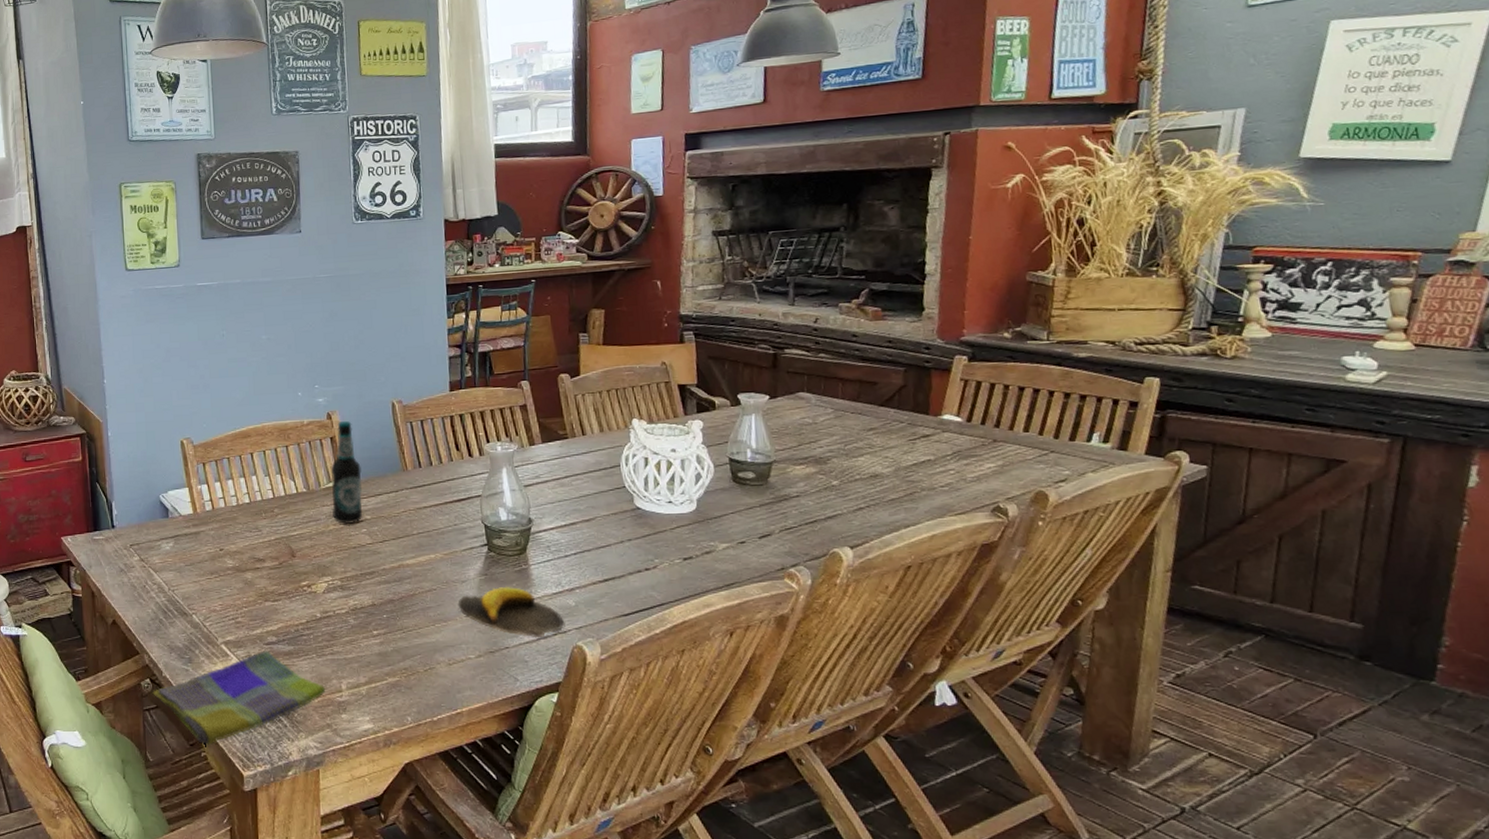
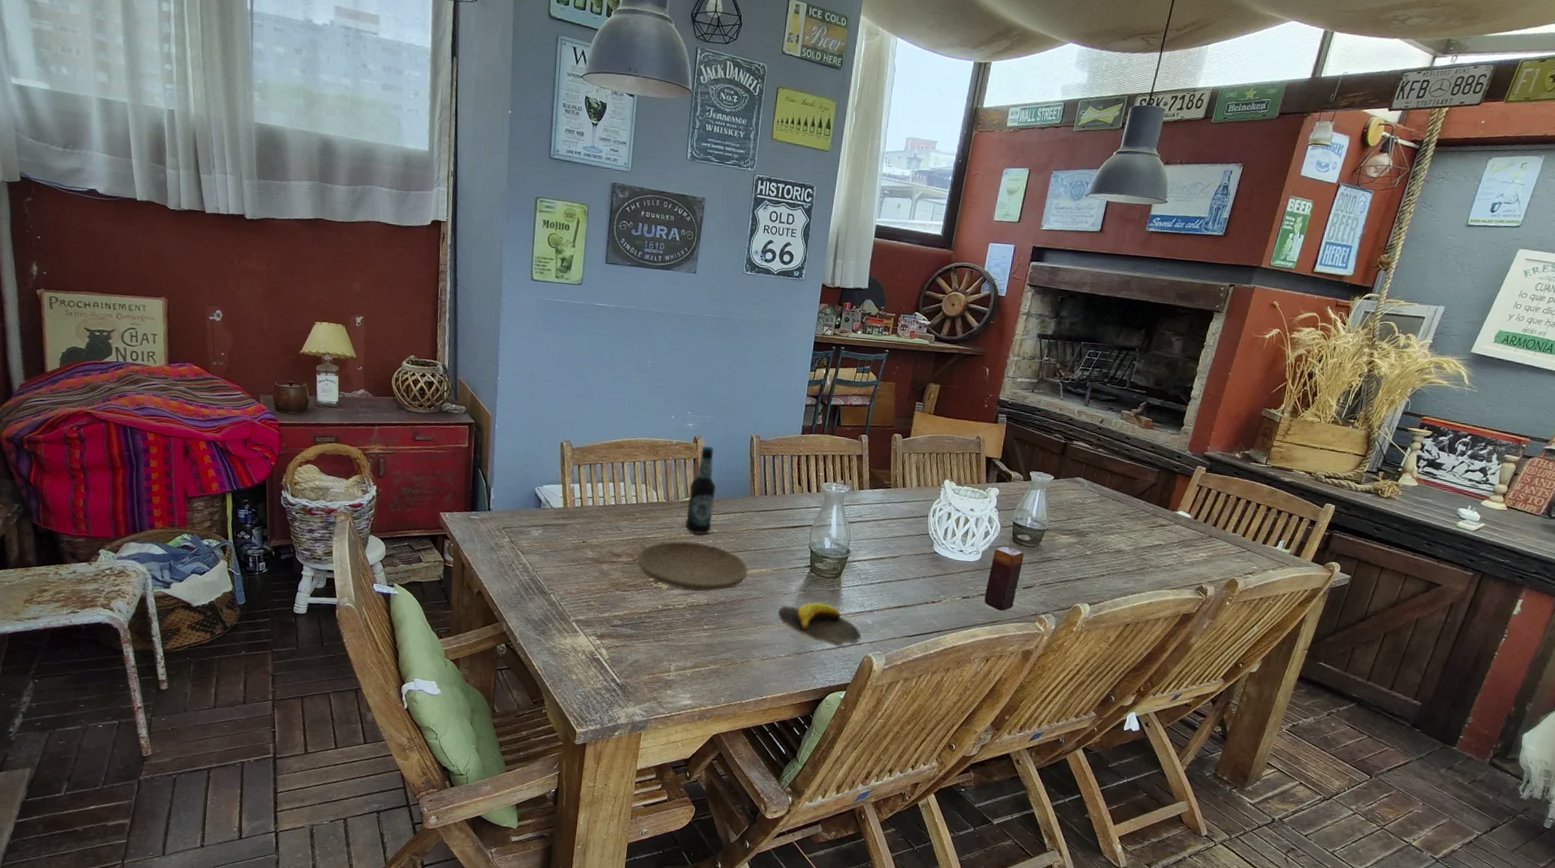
dish towel: present [152,651,325,745] -> none [506,631,656,704]
plate: none [283,533,414,592] -> present [637,540,748,592]
candle: none [710,488,752,570] -> present [984,546,1024,611]

